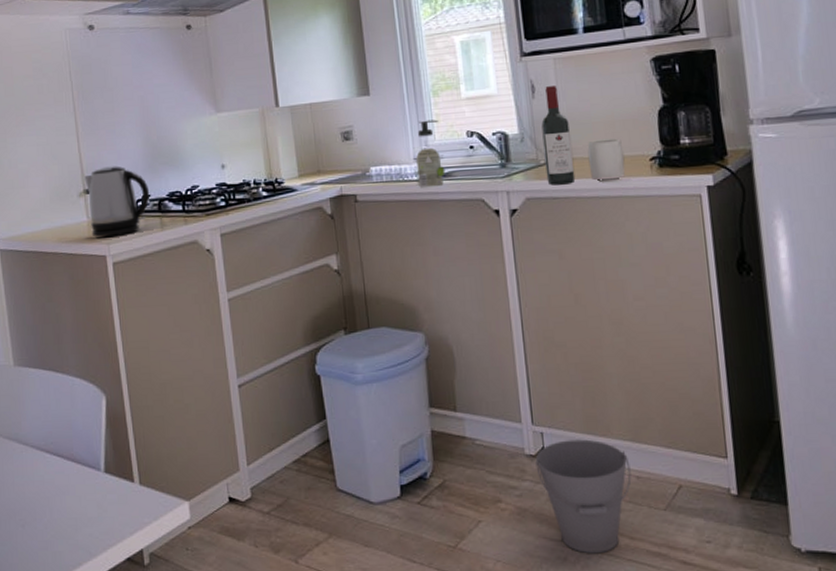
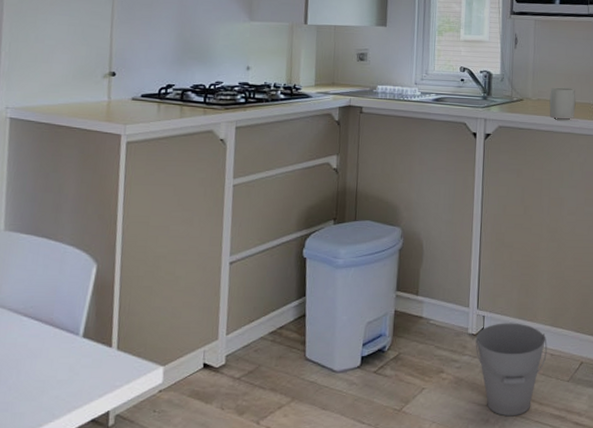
kettle: present [84,166,150,237] -> none [110,54,175,118]
soap dispenser: present [412,119,446,188] -> none [413,53,440,109]
wine bottle: present [540,86,576,186] -> none [516,41,540,120]

